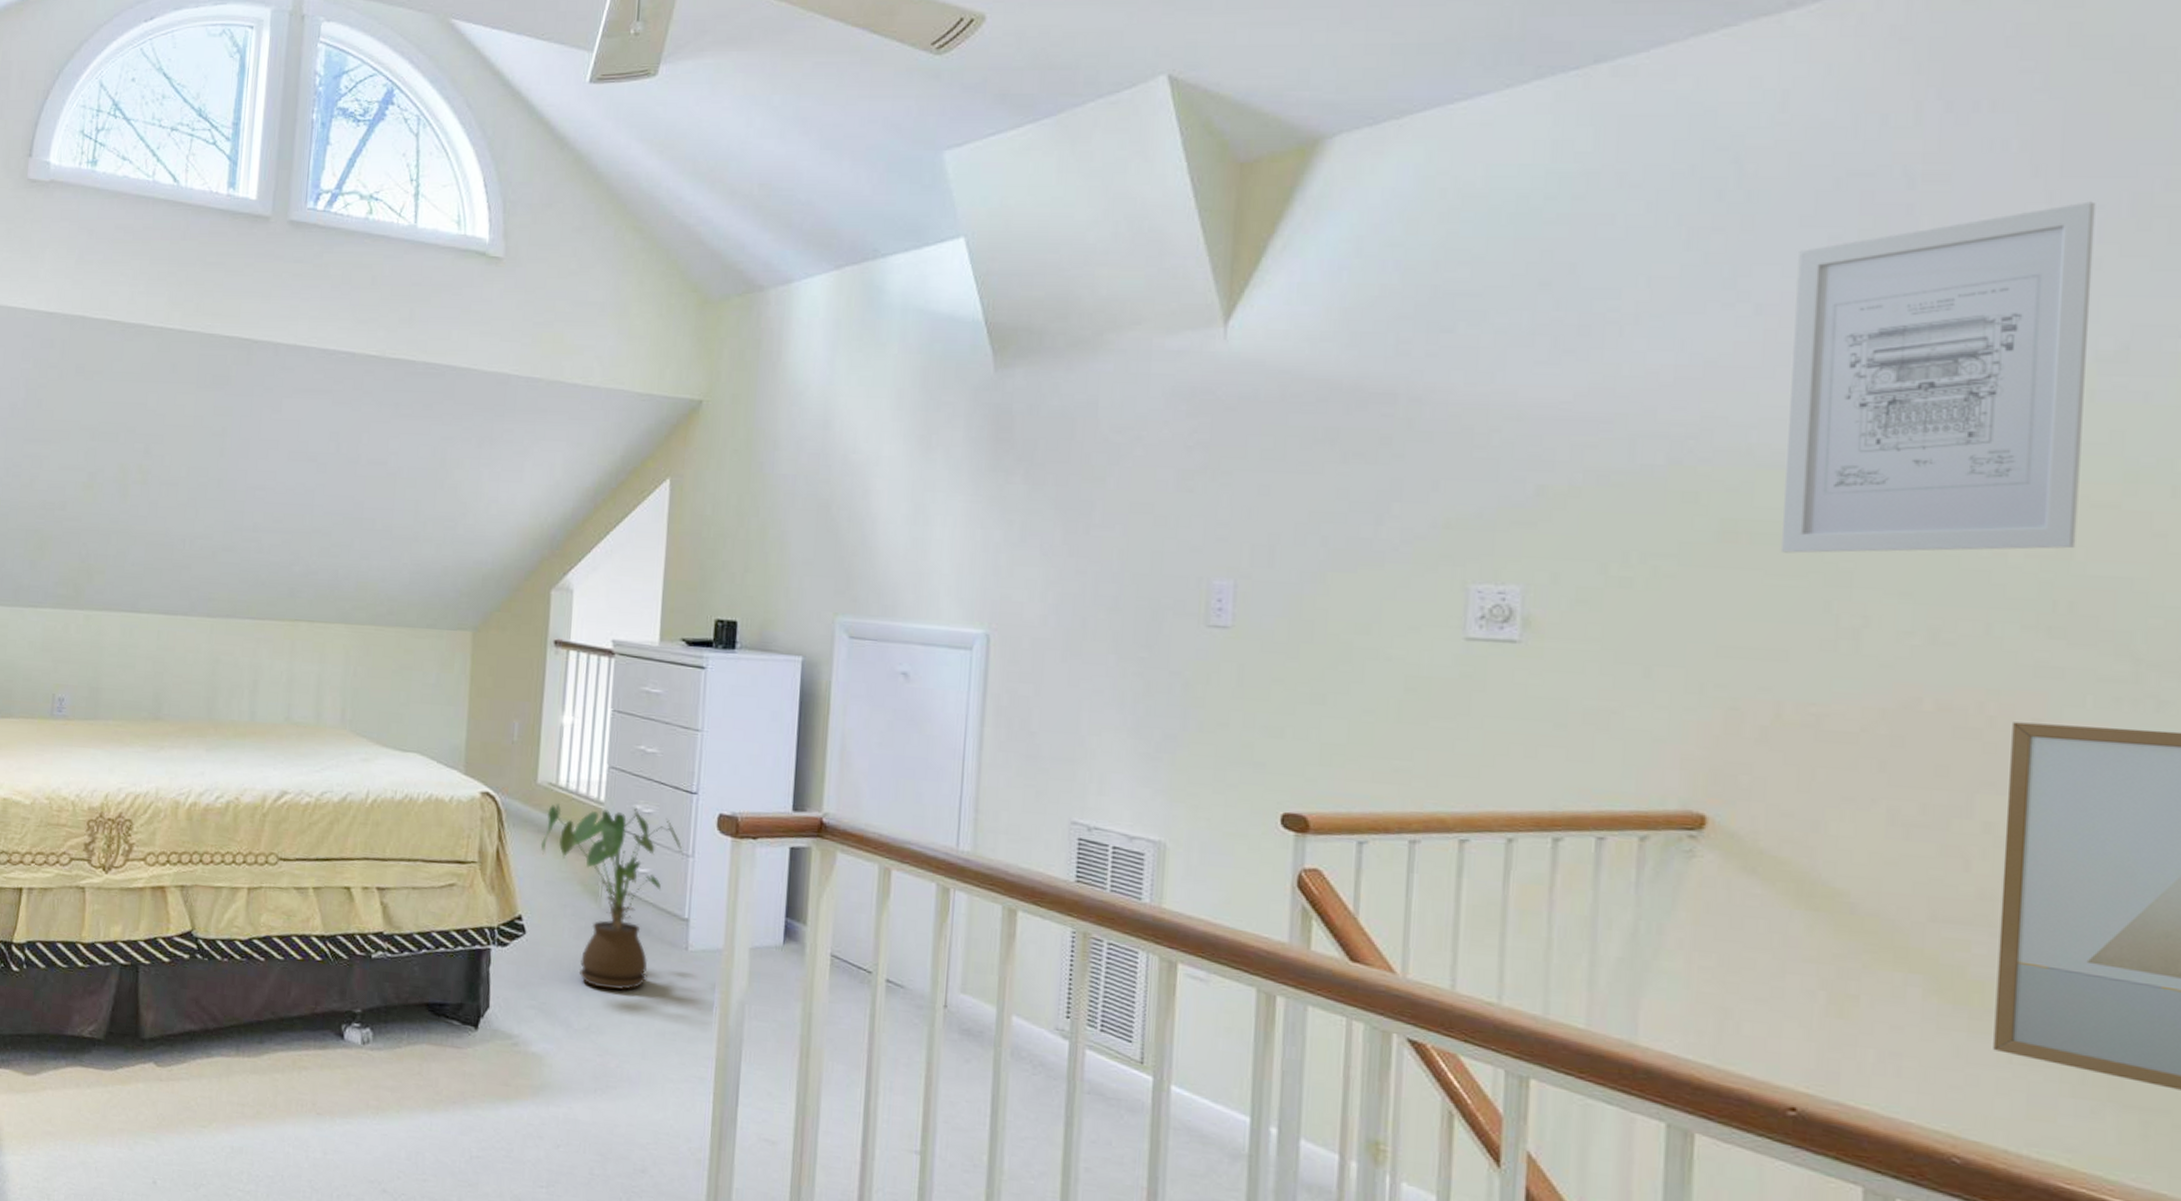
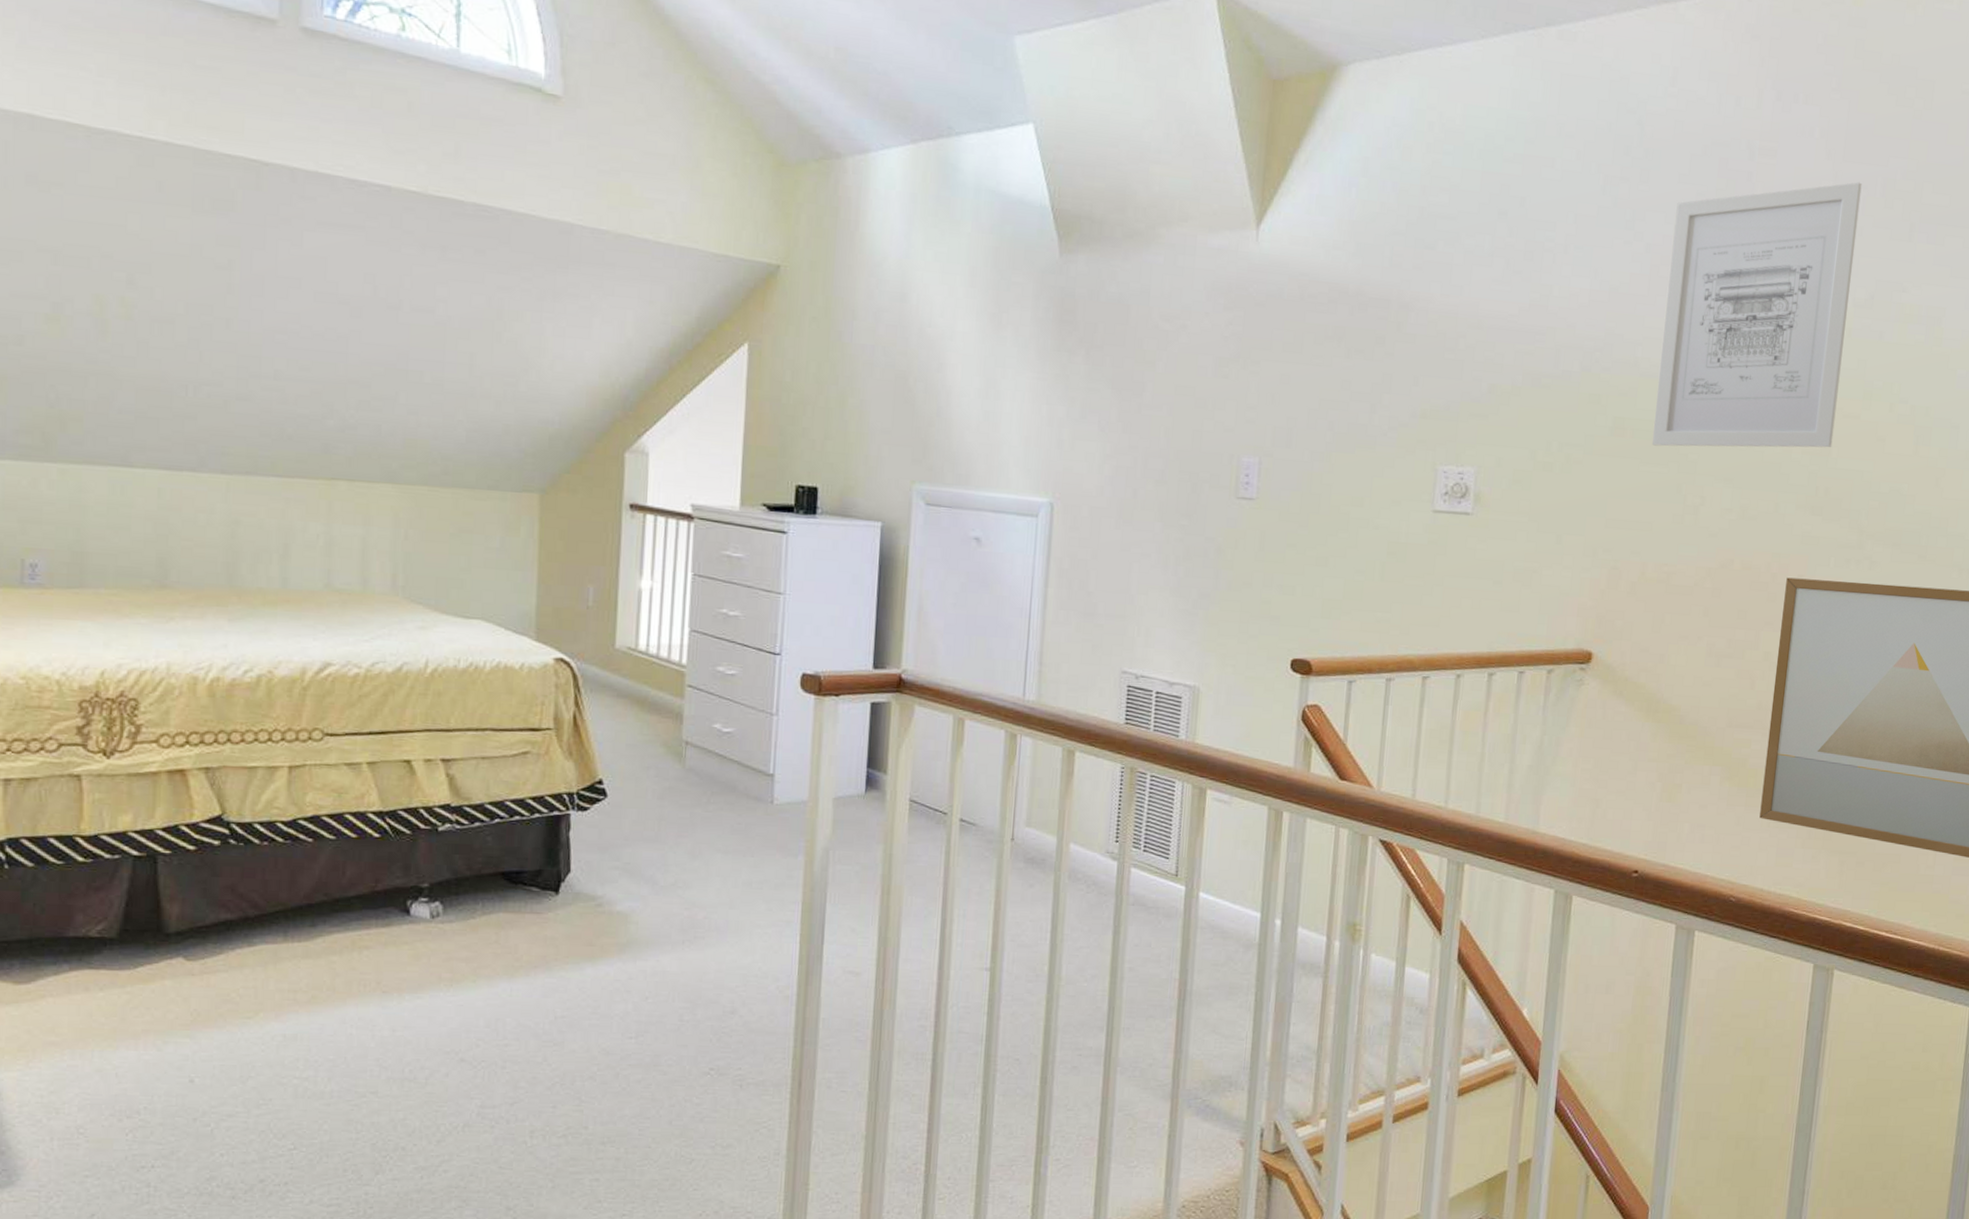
house plant: present [540,803,684,990] -> none [620,667,768,846]

